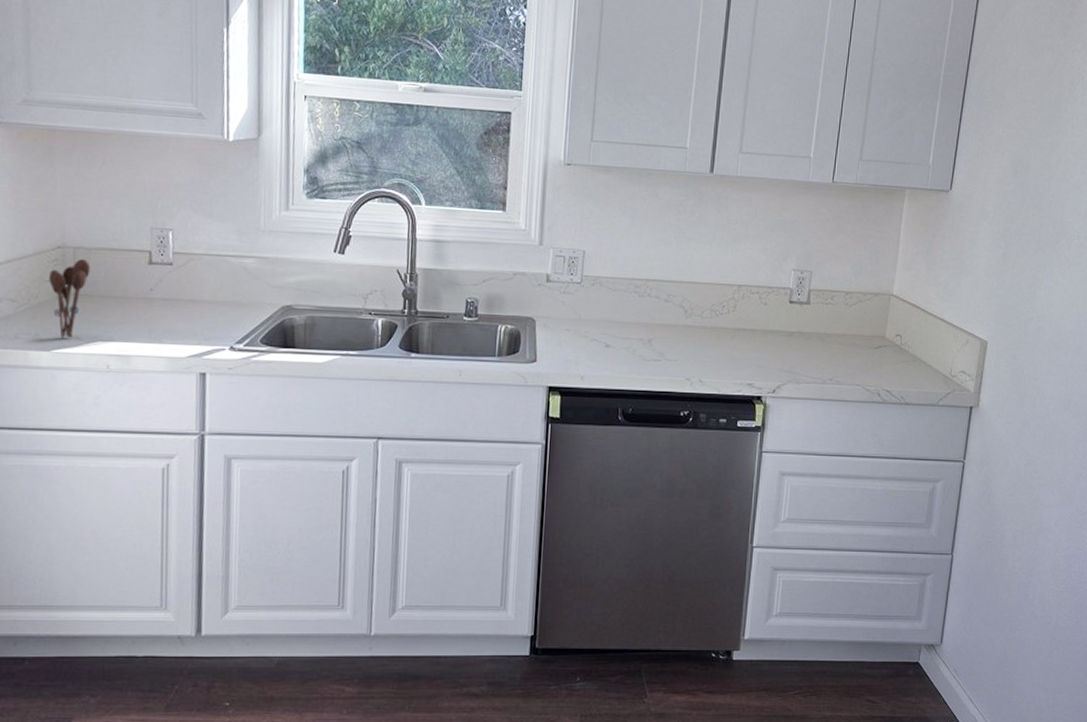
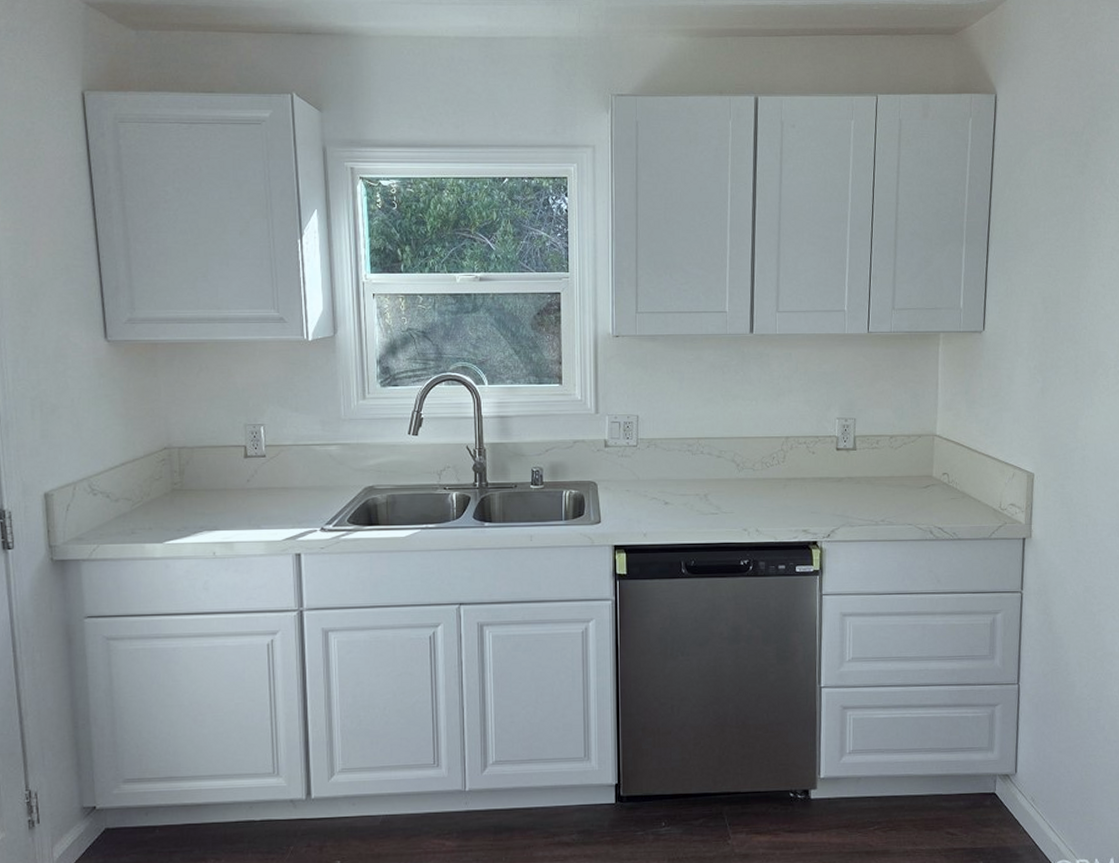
utensil holder: present [49,259,91,338] -> none [159,458,194,530]

